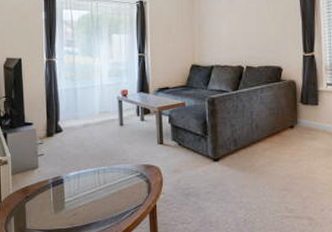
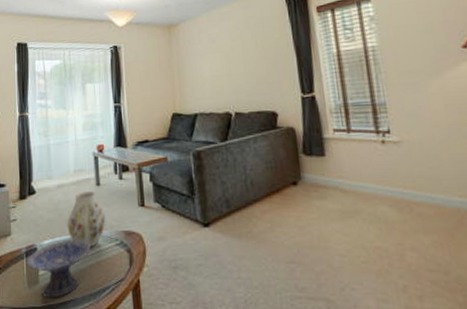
decorative bowl: none [53,171,114,222] -> present [27,239,91,299]
vase: none [92,131,128,178] -> present [67,191,106,247]

